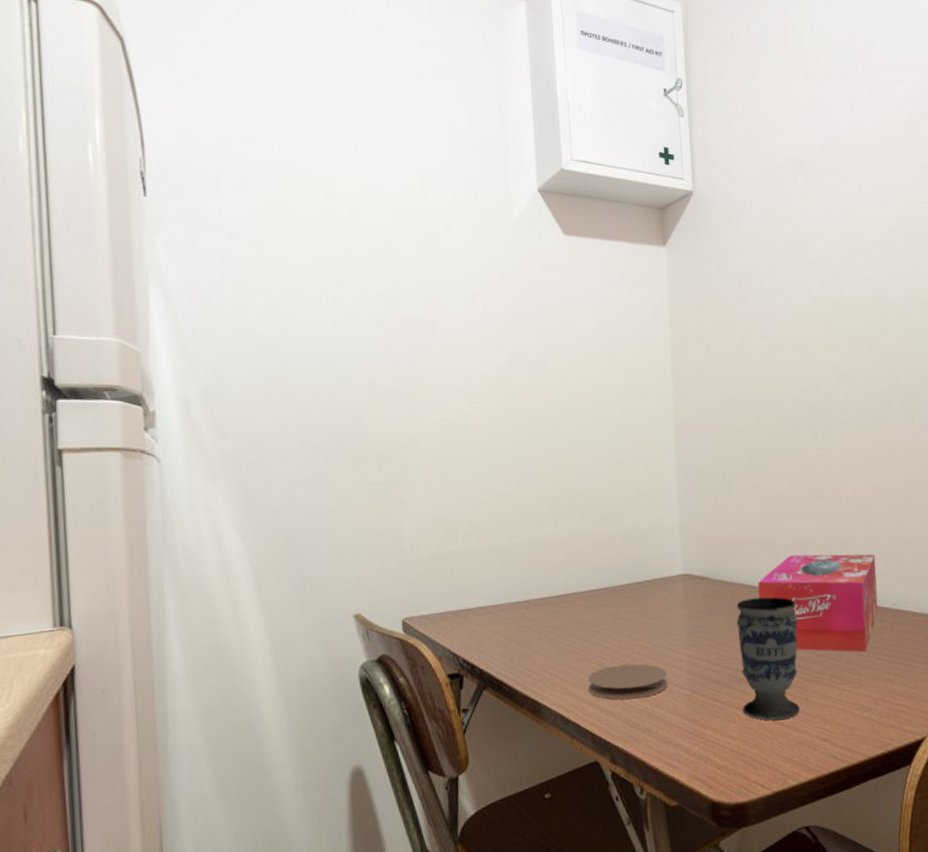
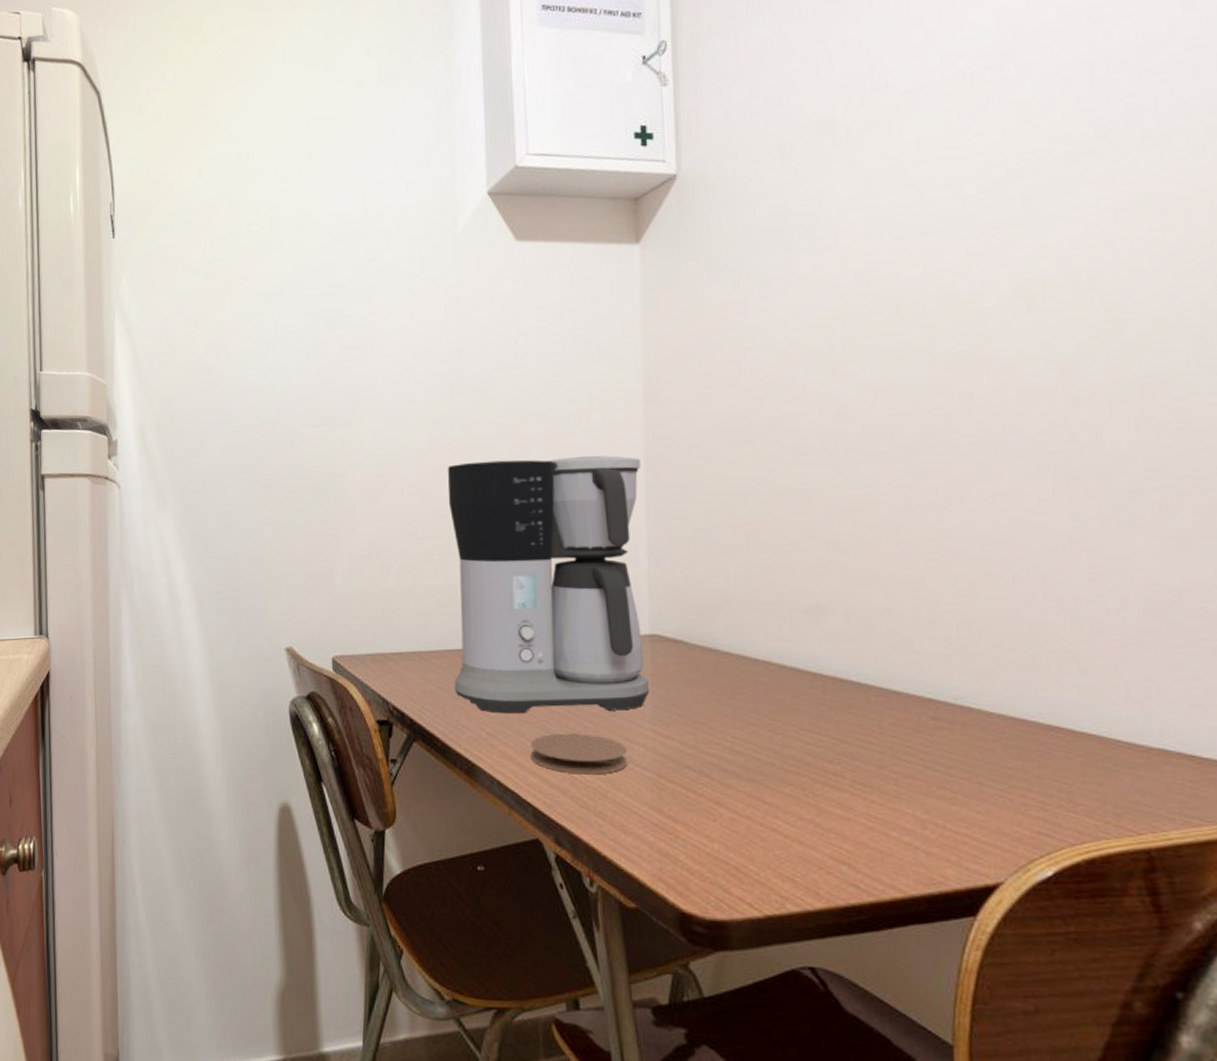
coffee maker: none [508,424,684,655] -> present [447,455,650,714]
cup: present [736,597,800,721] -> none [720,672,808,827]
tissue box: present [757,554,878,653] -> none [750,622,930,757]

